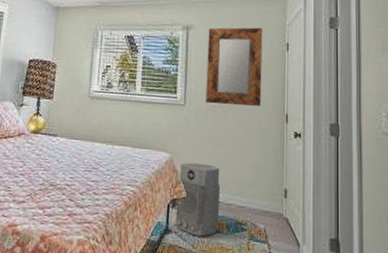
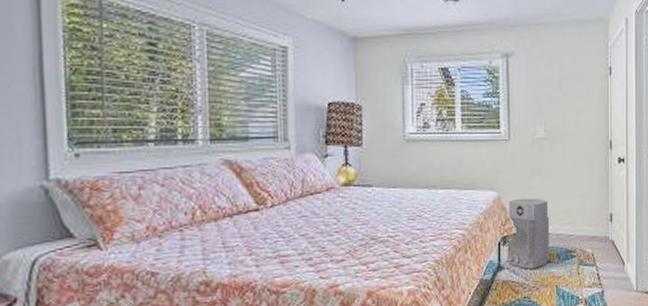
home mirror: present [205,27,263,106] -> none [529,51,586,136]

